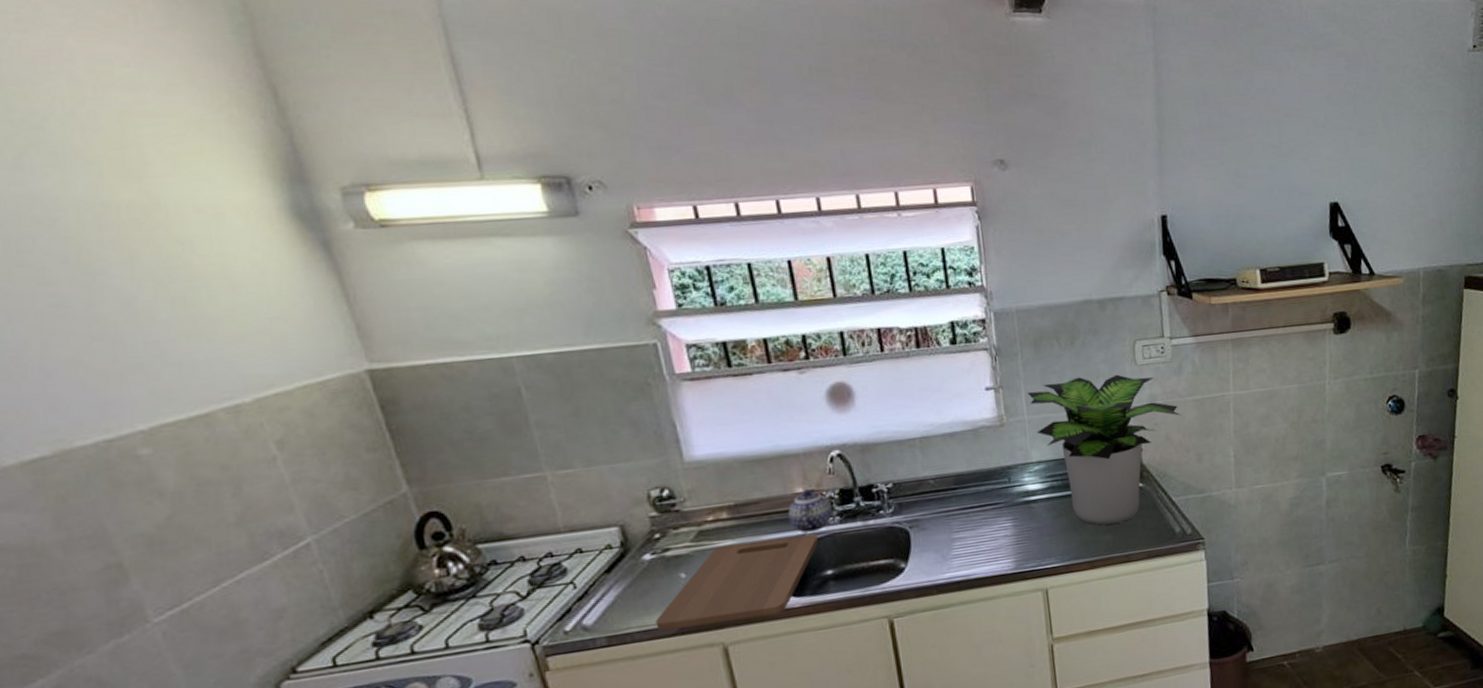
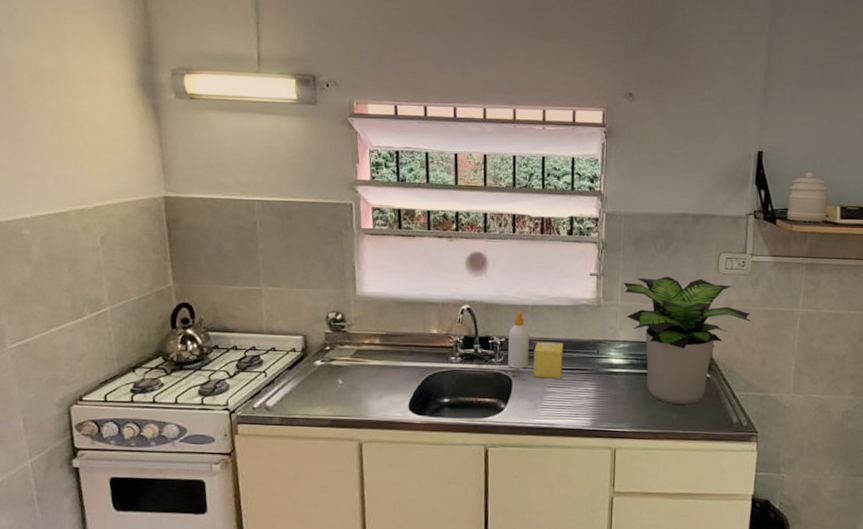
cutting board: present [655,534,818,631] -> none [315,364,442,426]
teapot: present [788,487,833,534] -> none [423,331,456,367]
soap bottle: none [895,446,927,518] -> present [508,311,530,369]
sponge: none [931,476,971,524] -> present [533,341,564,378]
jar: none [1201,232,1245,293] -> present [786,171,828,222]

